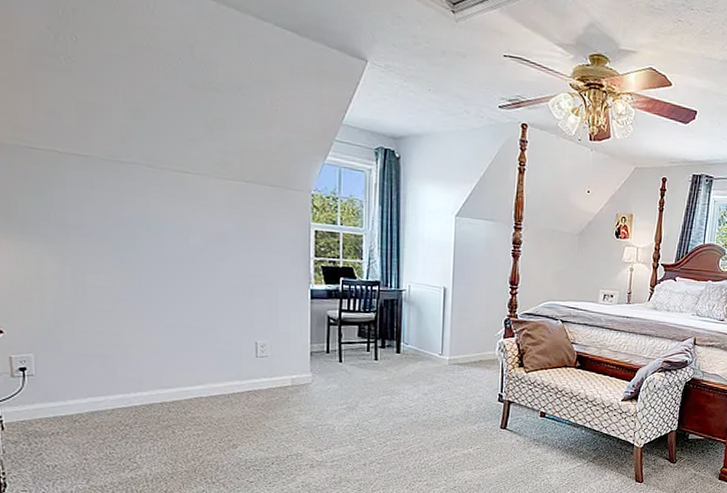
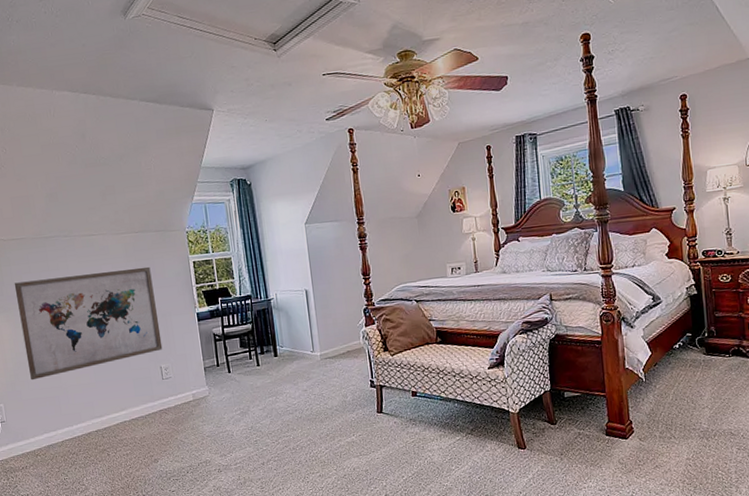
wall art: none [67,209,262,332] -> present [14,266,163,381]

